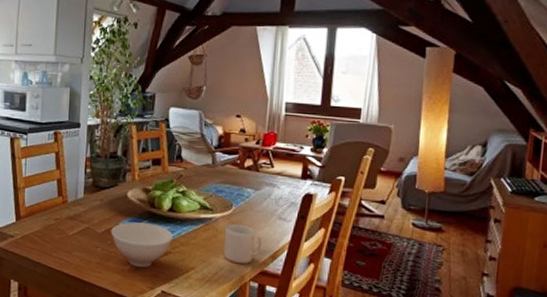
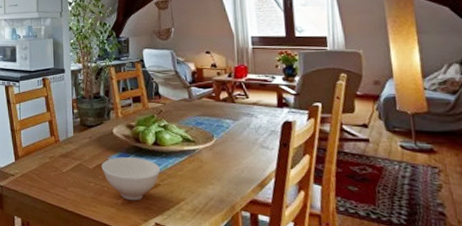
mug: present [223,224,263,264] -> none [209,154,249,194]

